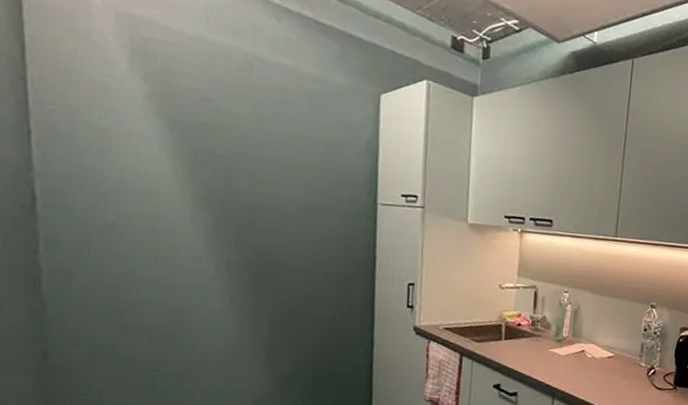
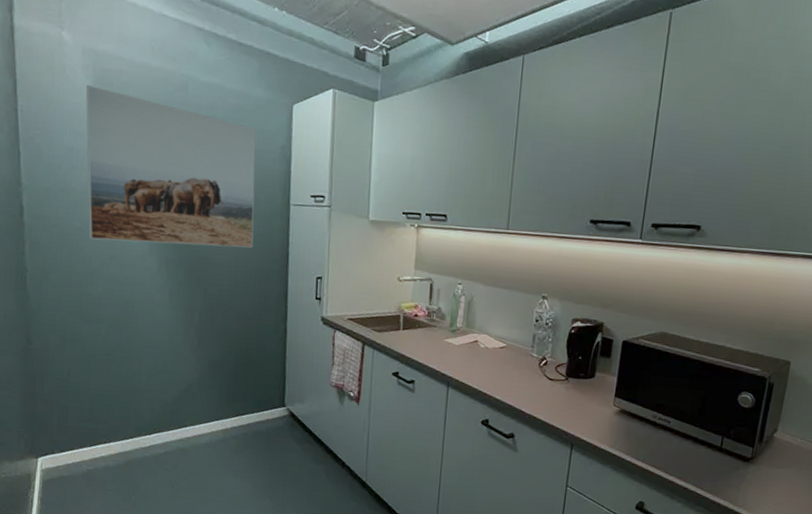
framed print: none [119,56,337,251] -> present [85,85,256,248]

